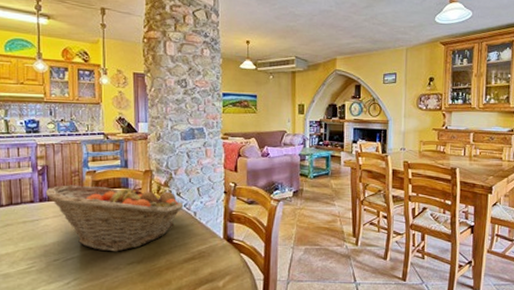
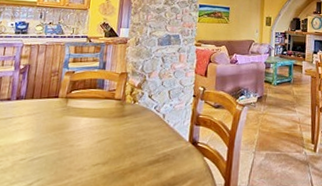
fruit basket: present [45,184,184,252] -> none [23,84,154,153]

